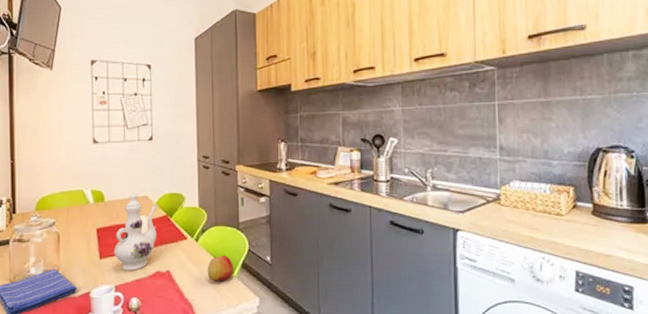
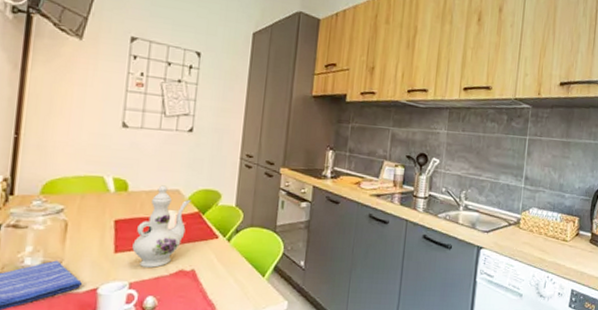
apple: present [207,255,234,282] -> none [236,257,265,284]

